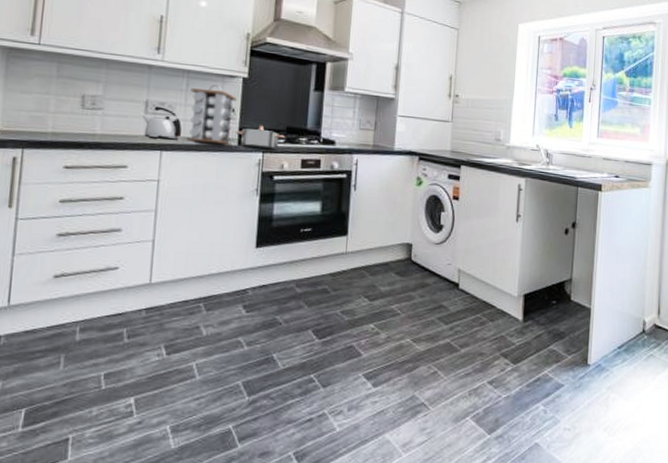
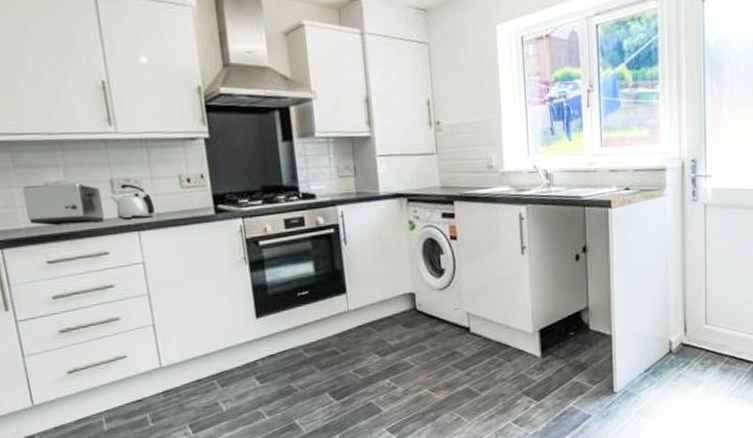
toaster: none [57,95,135,139] -> present [22,183,105,226]
spice rack: present [186,84,237,148] -> none [152,150,210,220]
cooking pot: present [235,125,286,152] -> none [209,188,263,217]

